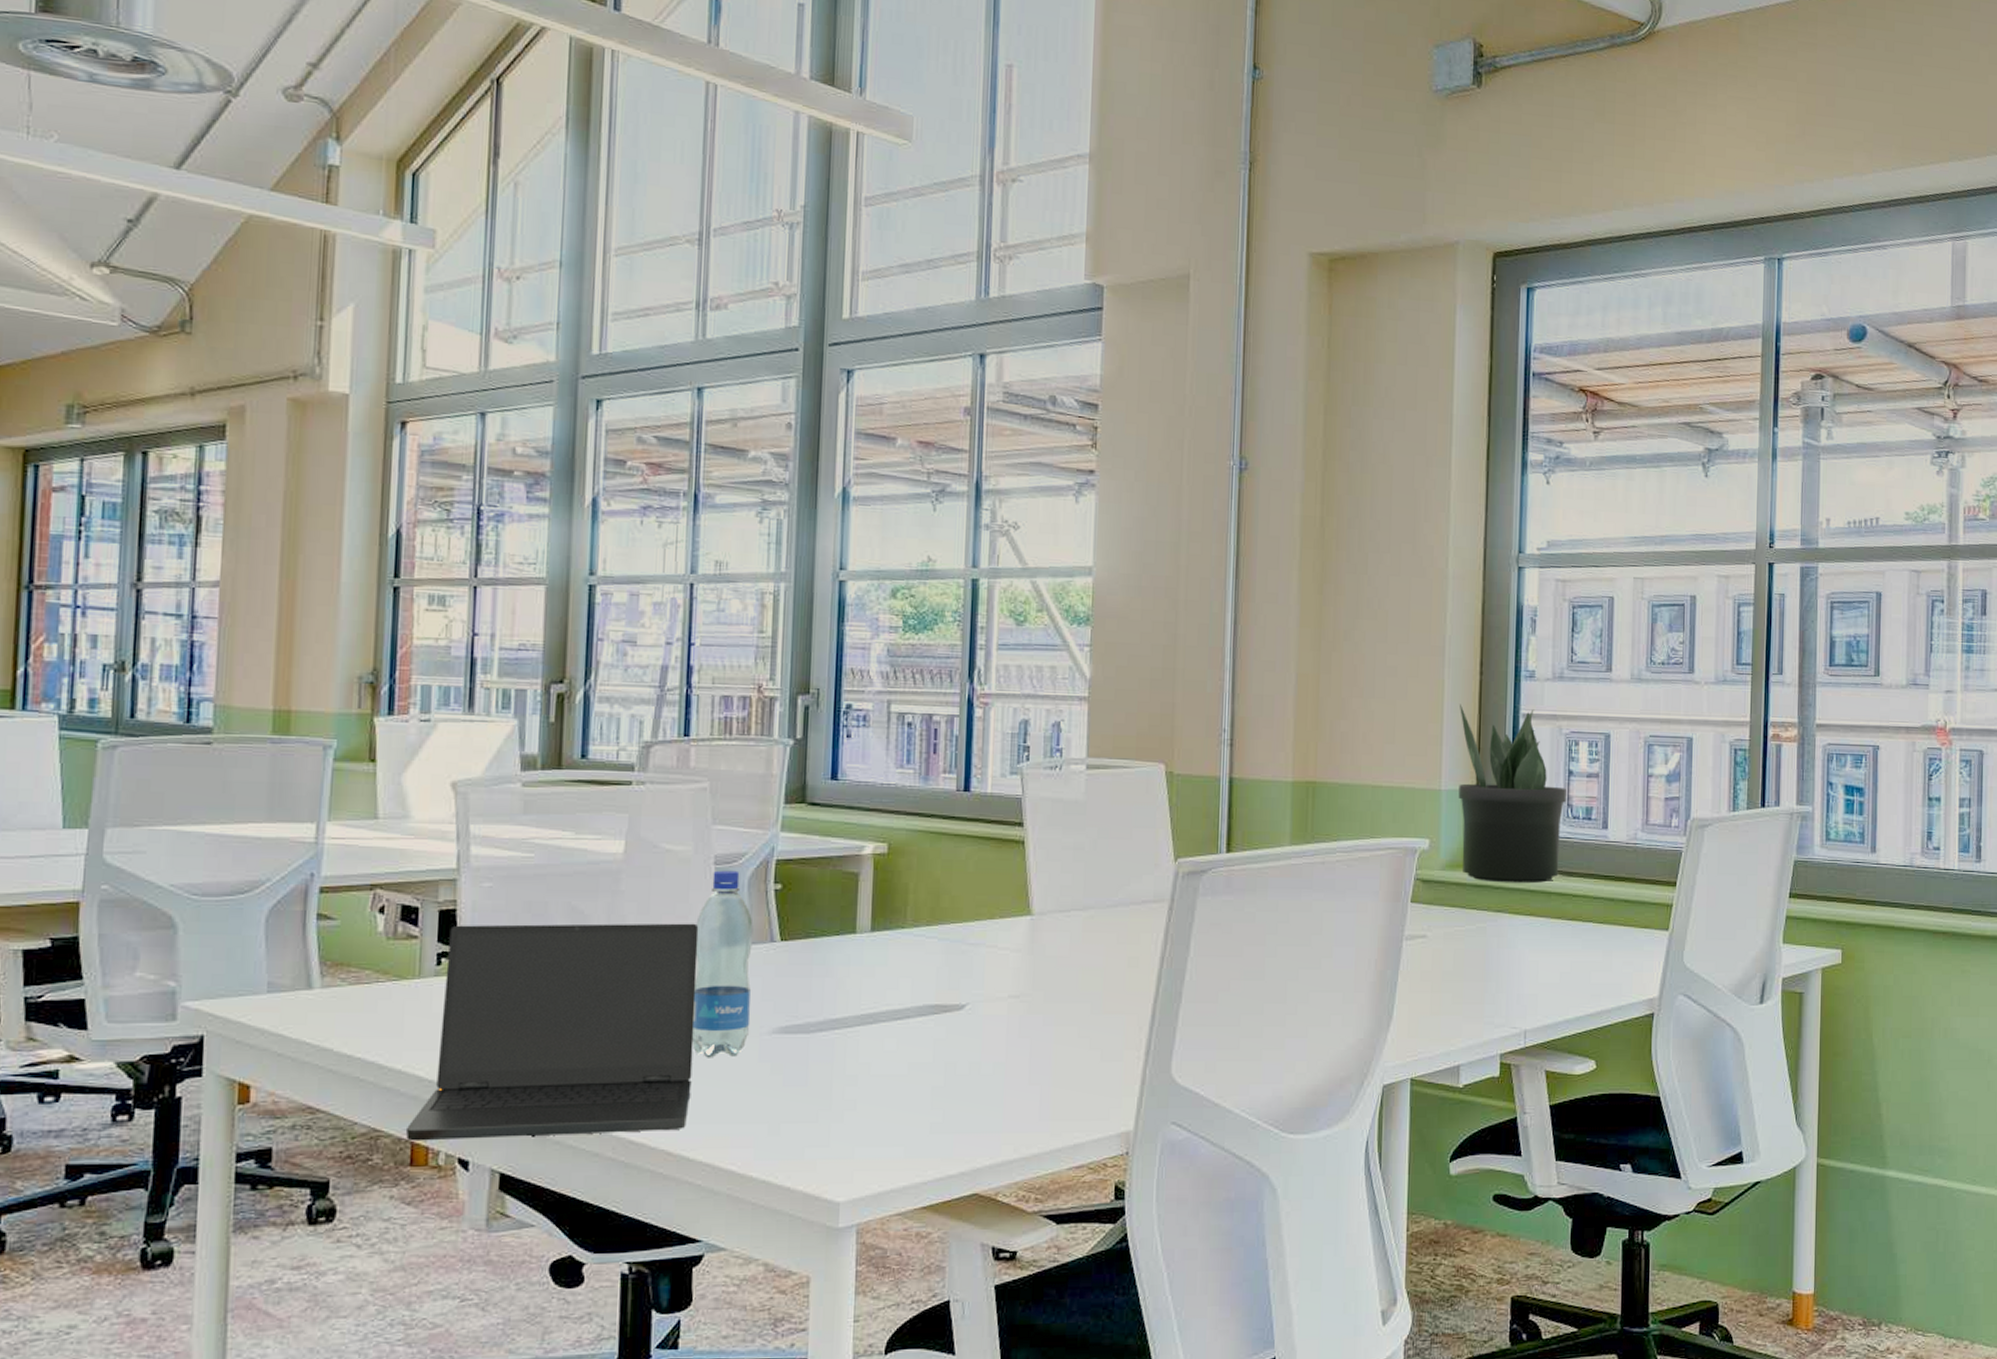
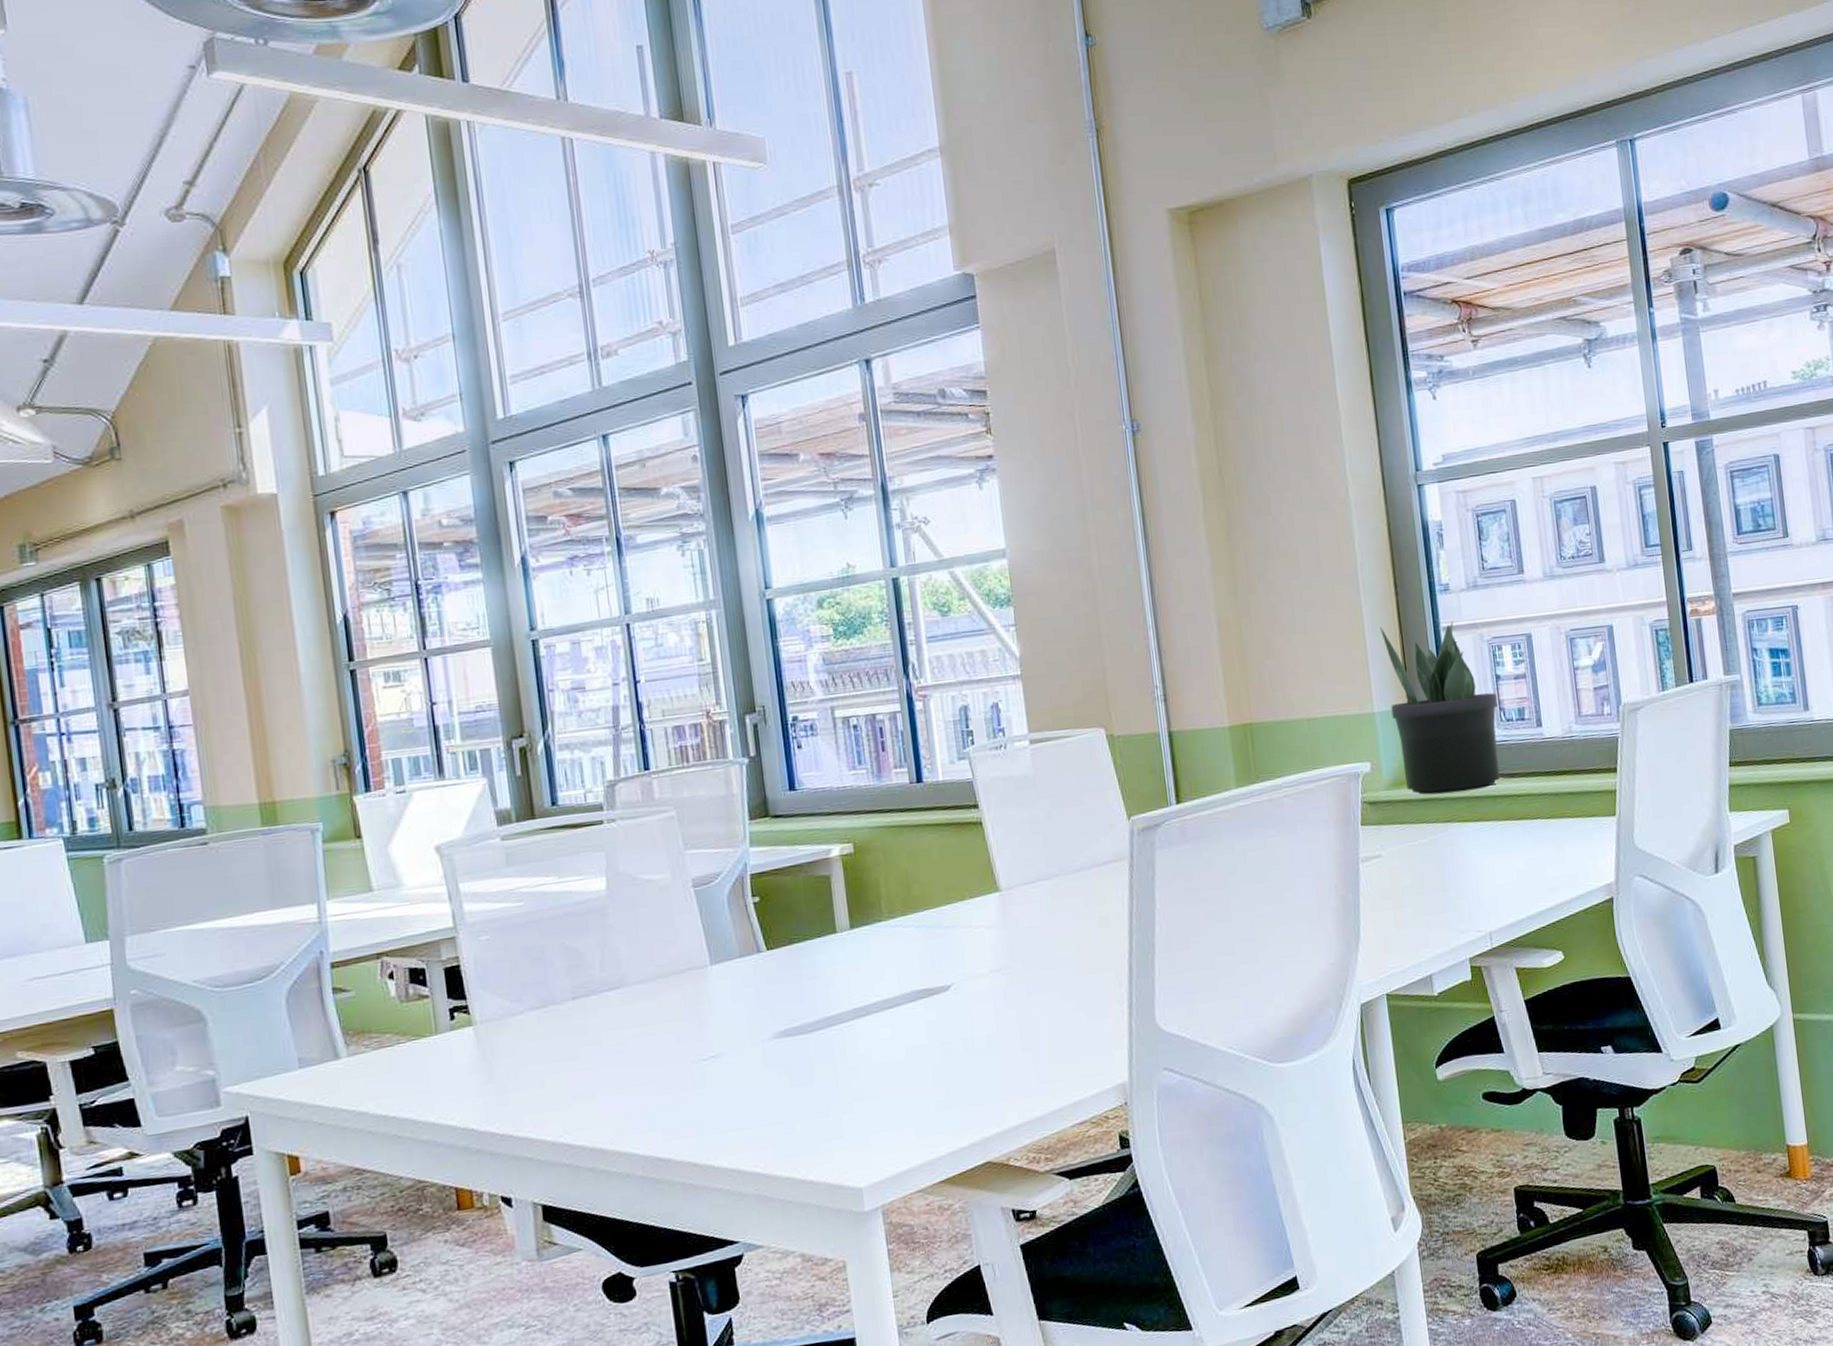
laptop: present [405,923,699,1141] -> none [448,945,707,1187]
bottle: present [692,870,753,1058] -> none [684,890,751,1071]

